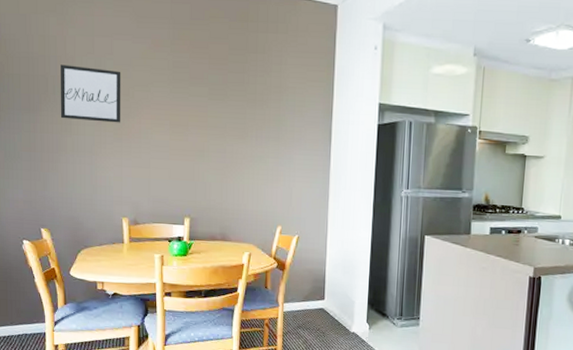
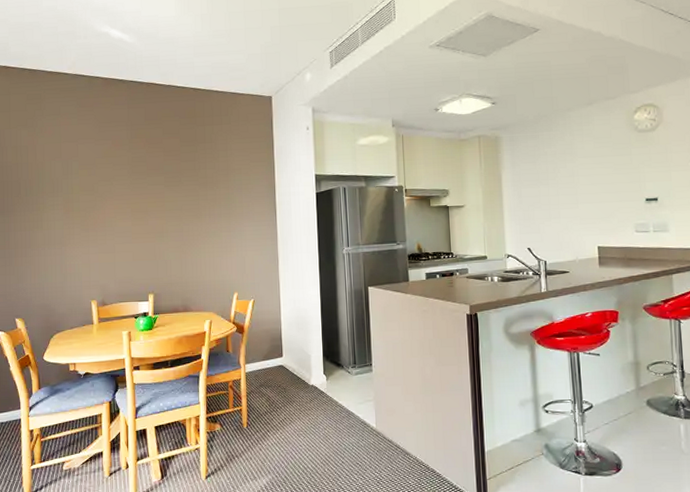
wall art: present [60,64,121,123] -> none [31,169,88,217]

